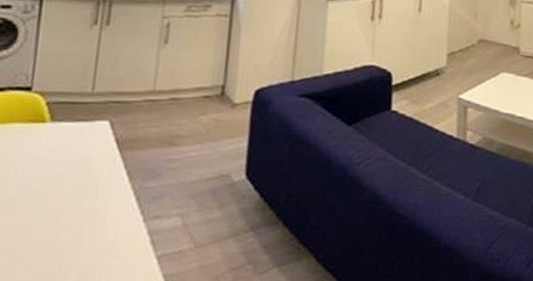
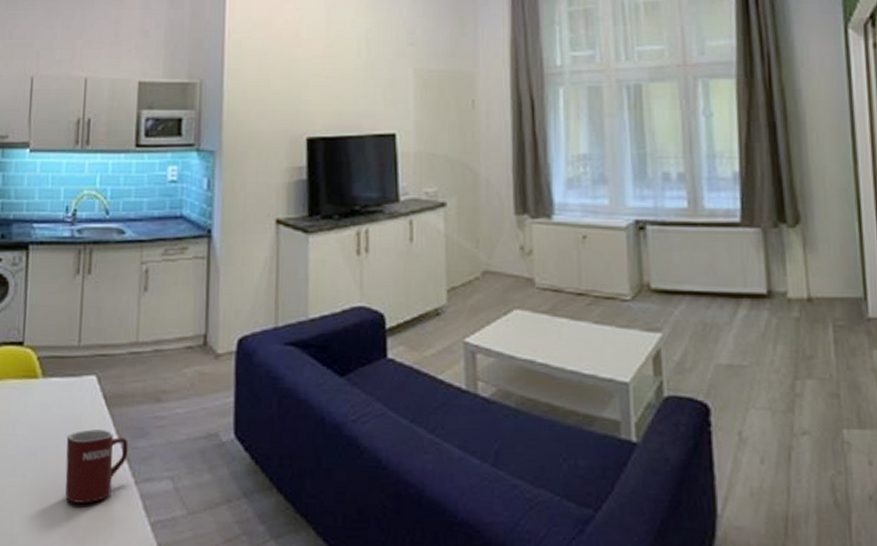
mug: none [69,171,139,240] -> present [65,429,128,503]

